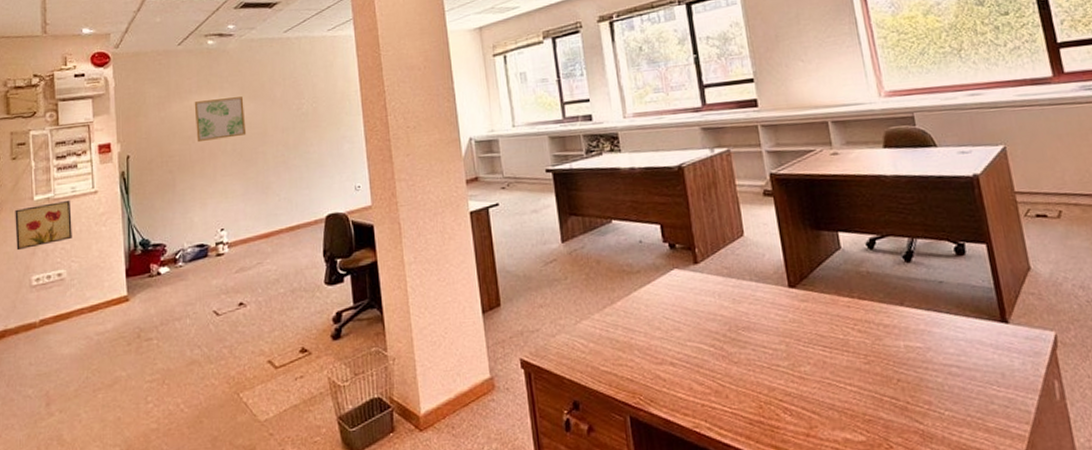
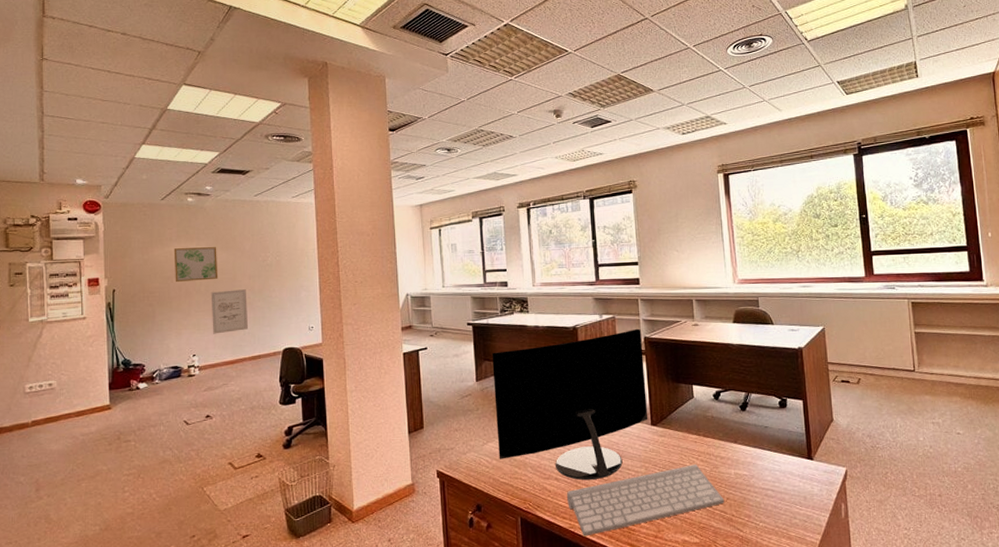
wall art: present [15,199,72,251] -> none [11,323,62,363]
wall art: none [238,145,284,202] -> present [211,289,249,334]
monitor: none [579,163,784,364] -> present [492,328,648,480]
keyboard: none [686,336,895,439] -> present [566,464,725,537]

